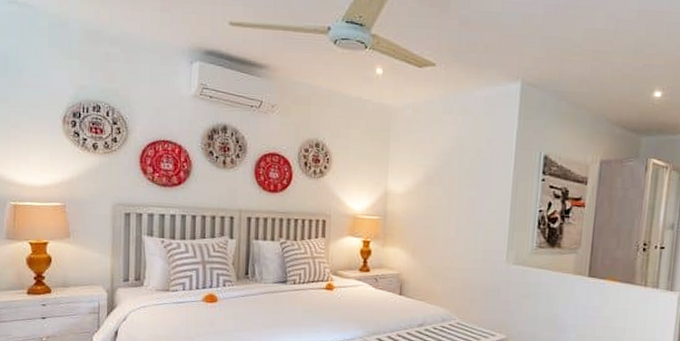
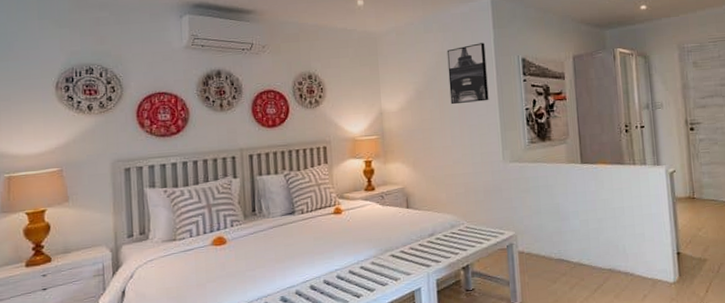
wall art: none [460,132,506,196] -> present [447,43,489,105]

